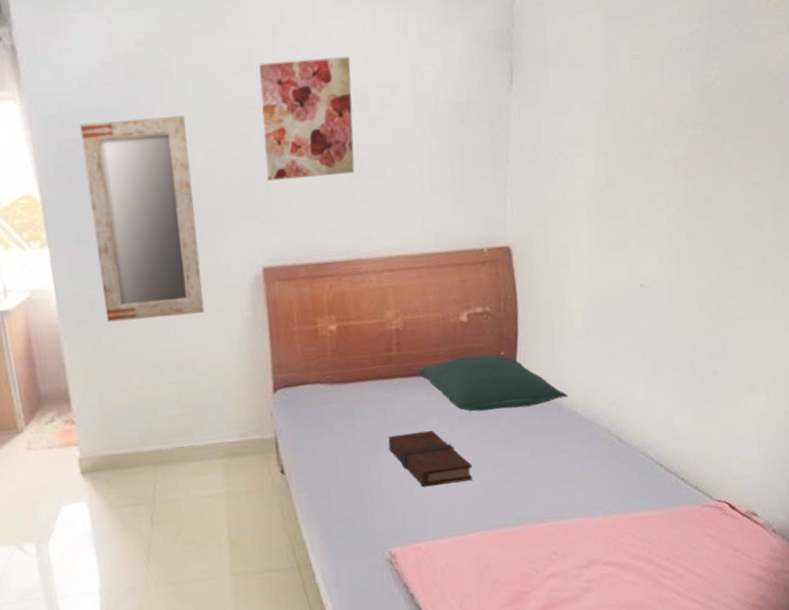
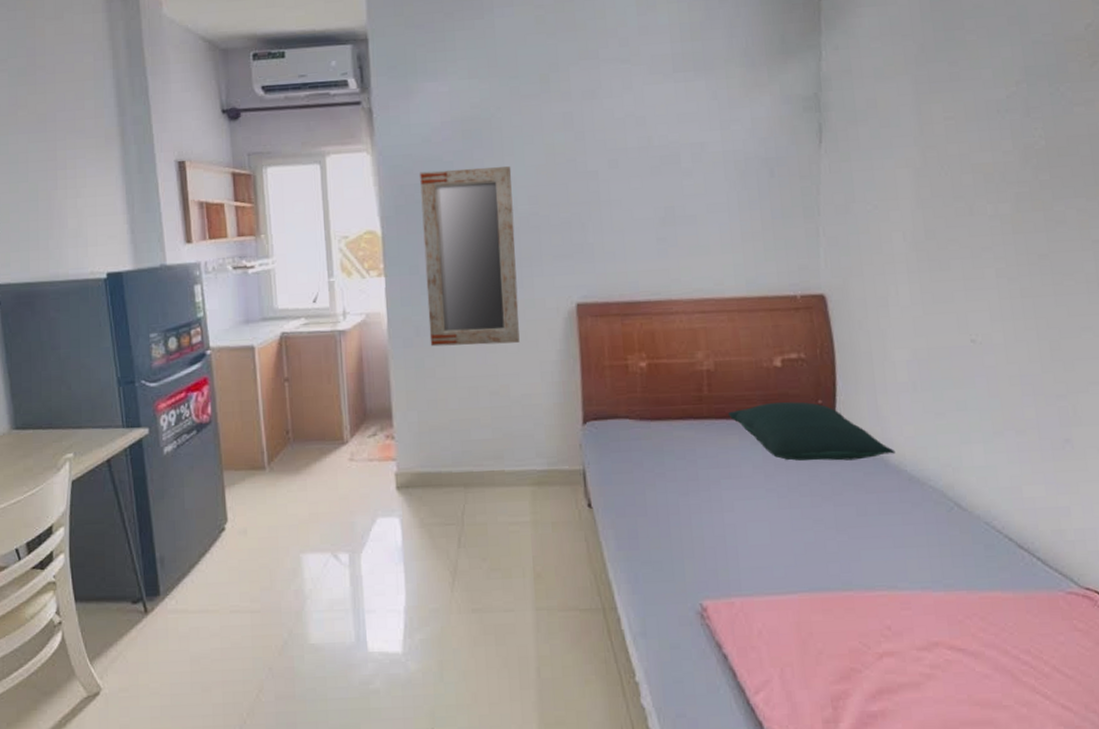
wall art: present [259,56,355,181] -> none [578,117,666,225]
book: present [388,430,473,488] -> none [699,476,791,537]

